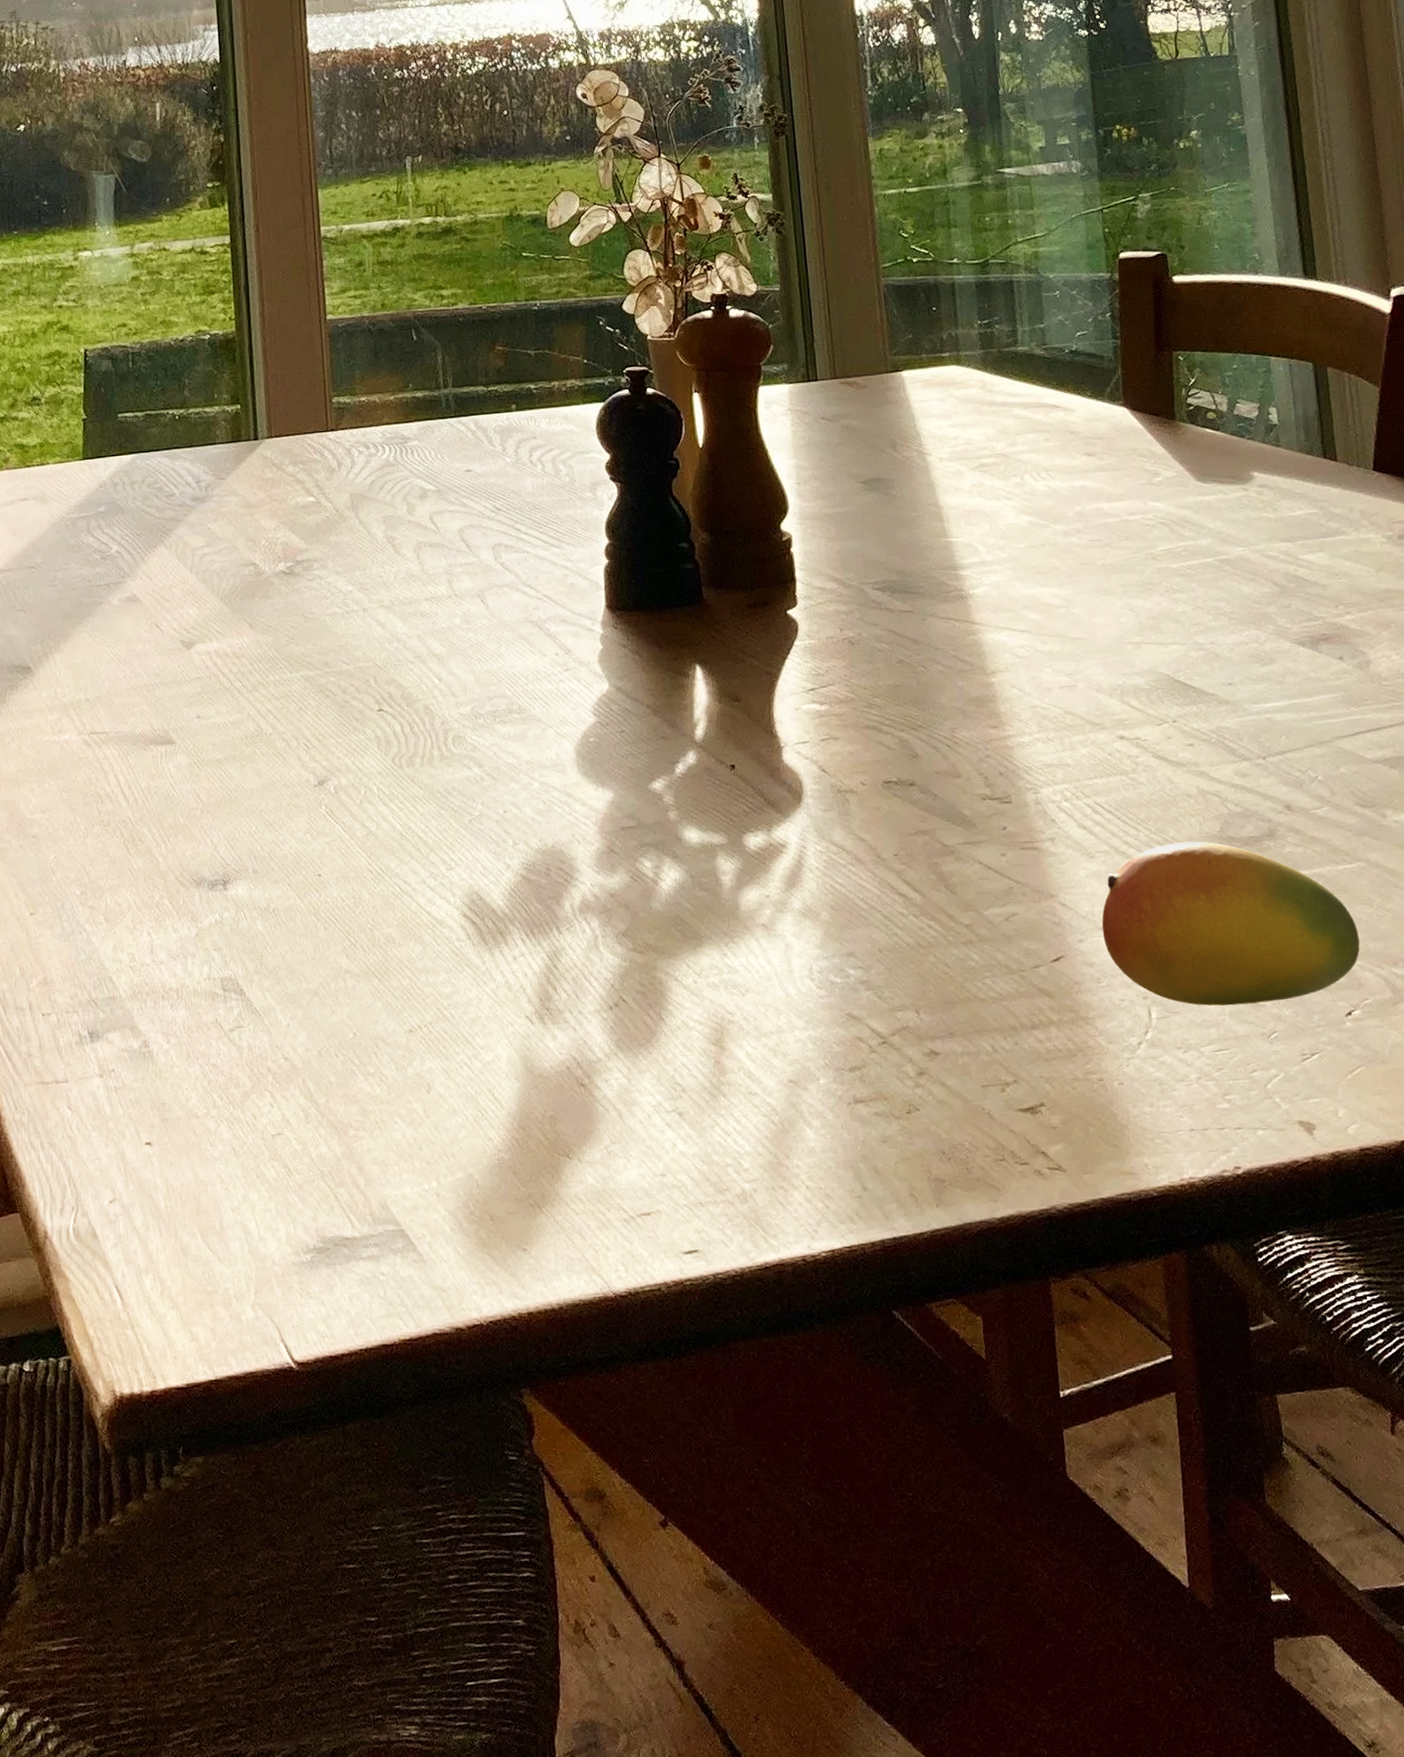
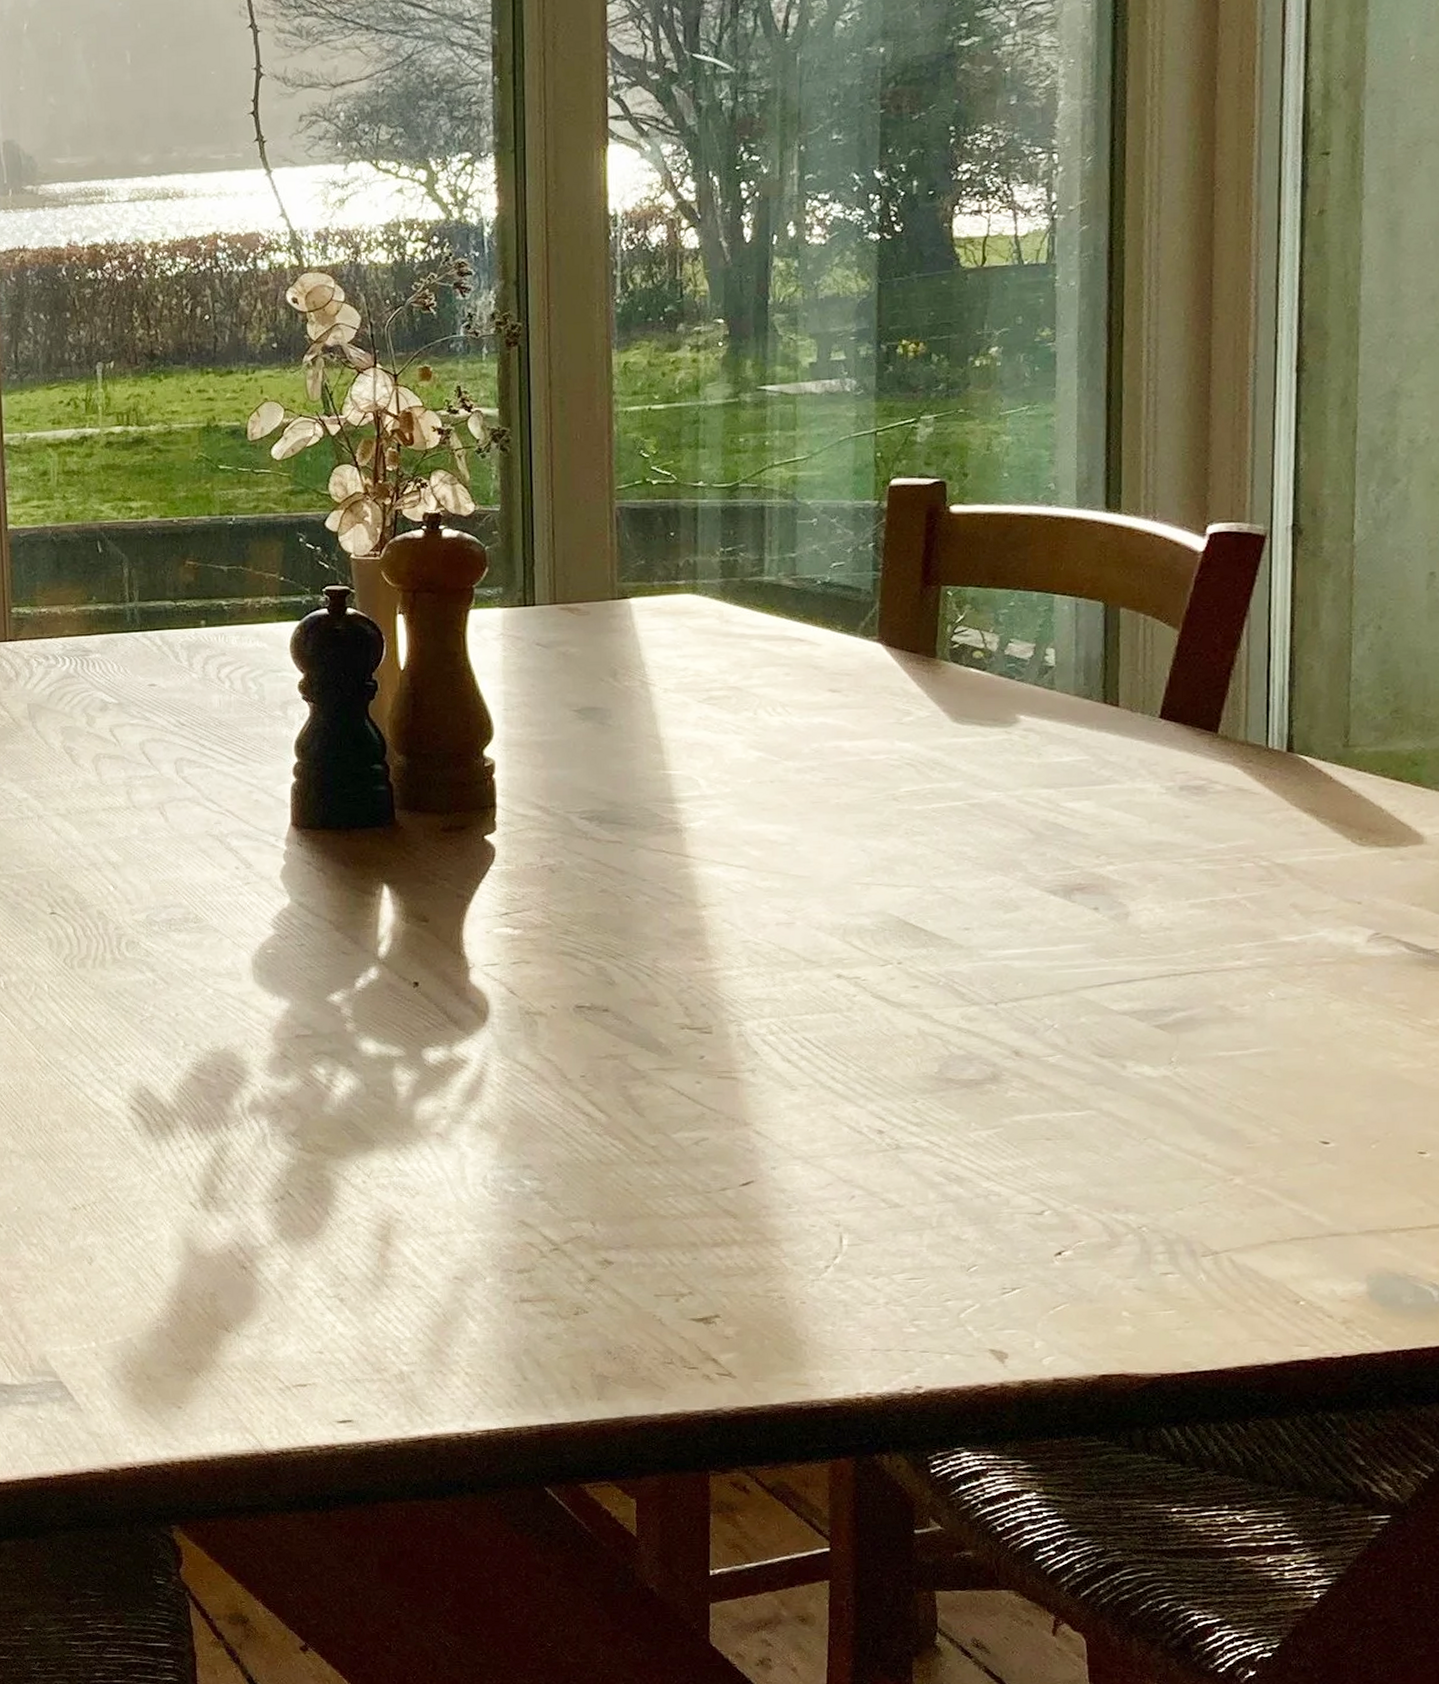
fruit: present [1102,841,1360,1006] -> none [798,1080,1080,1238]

